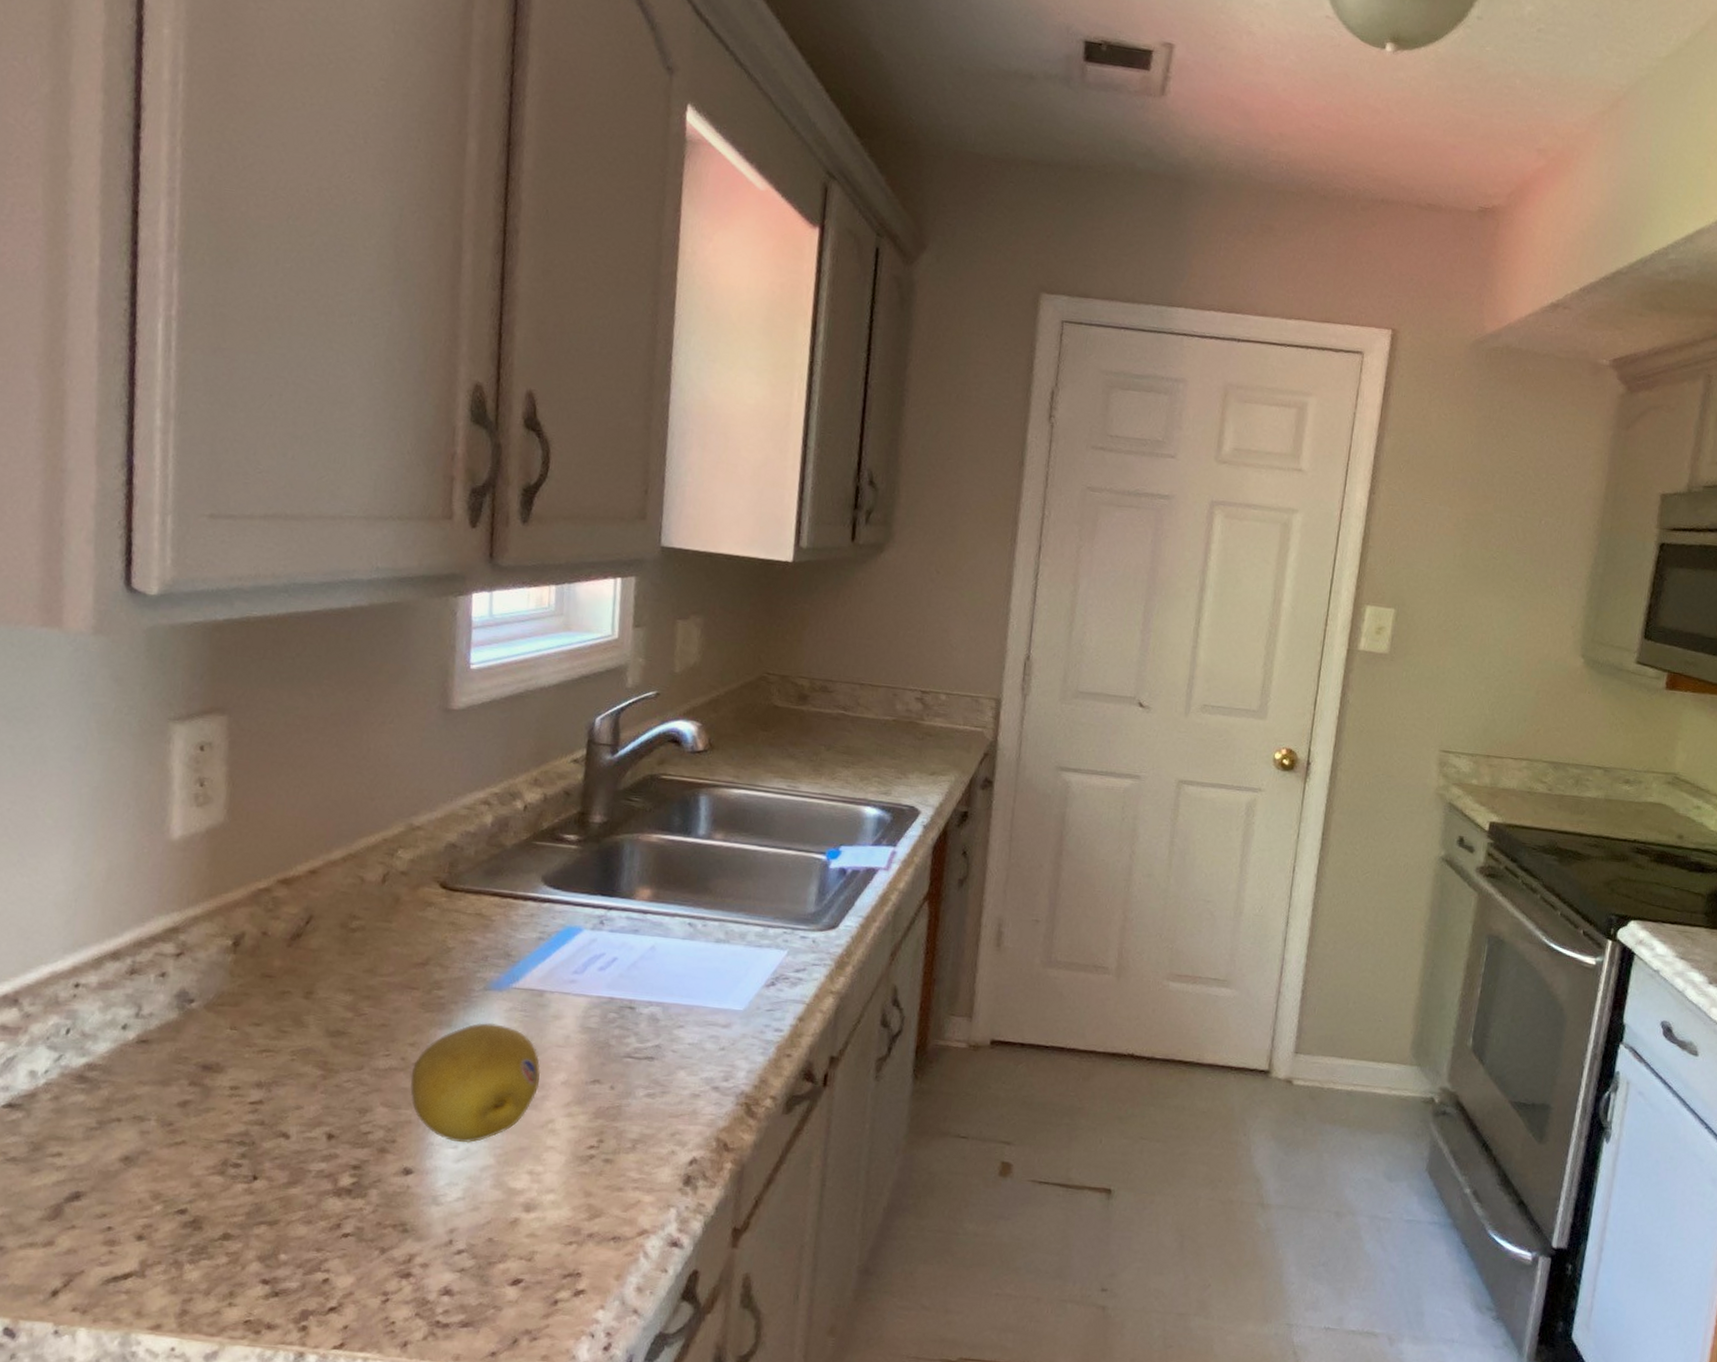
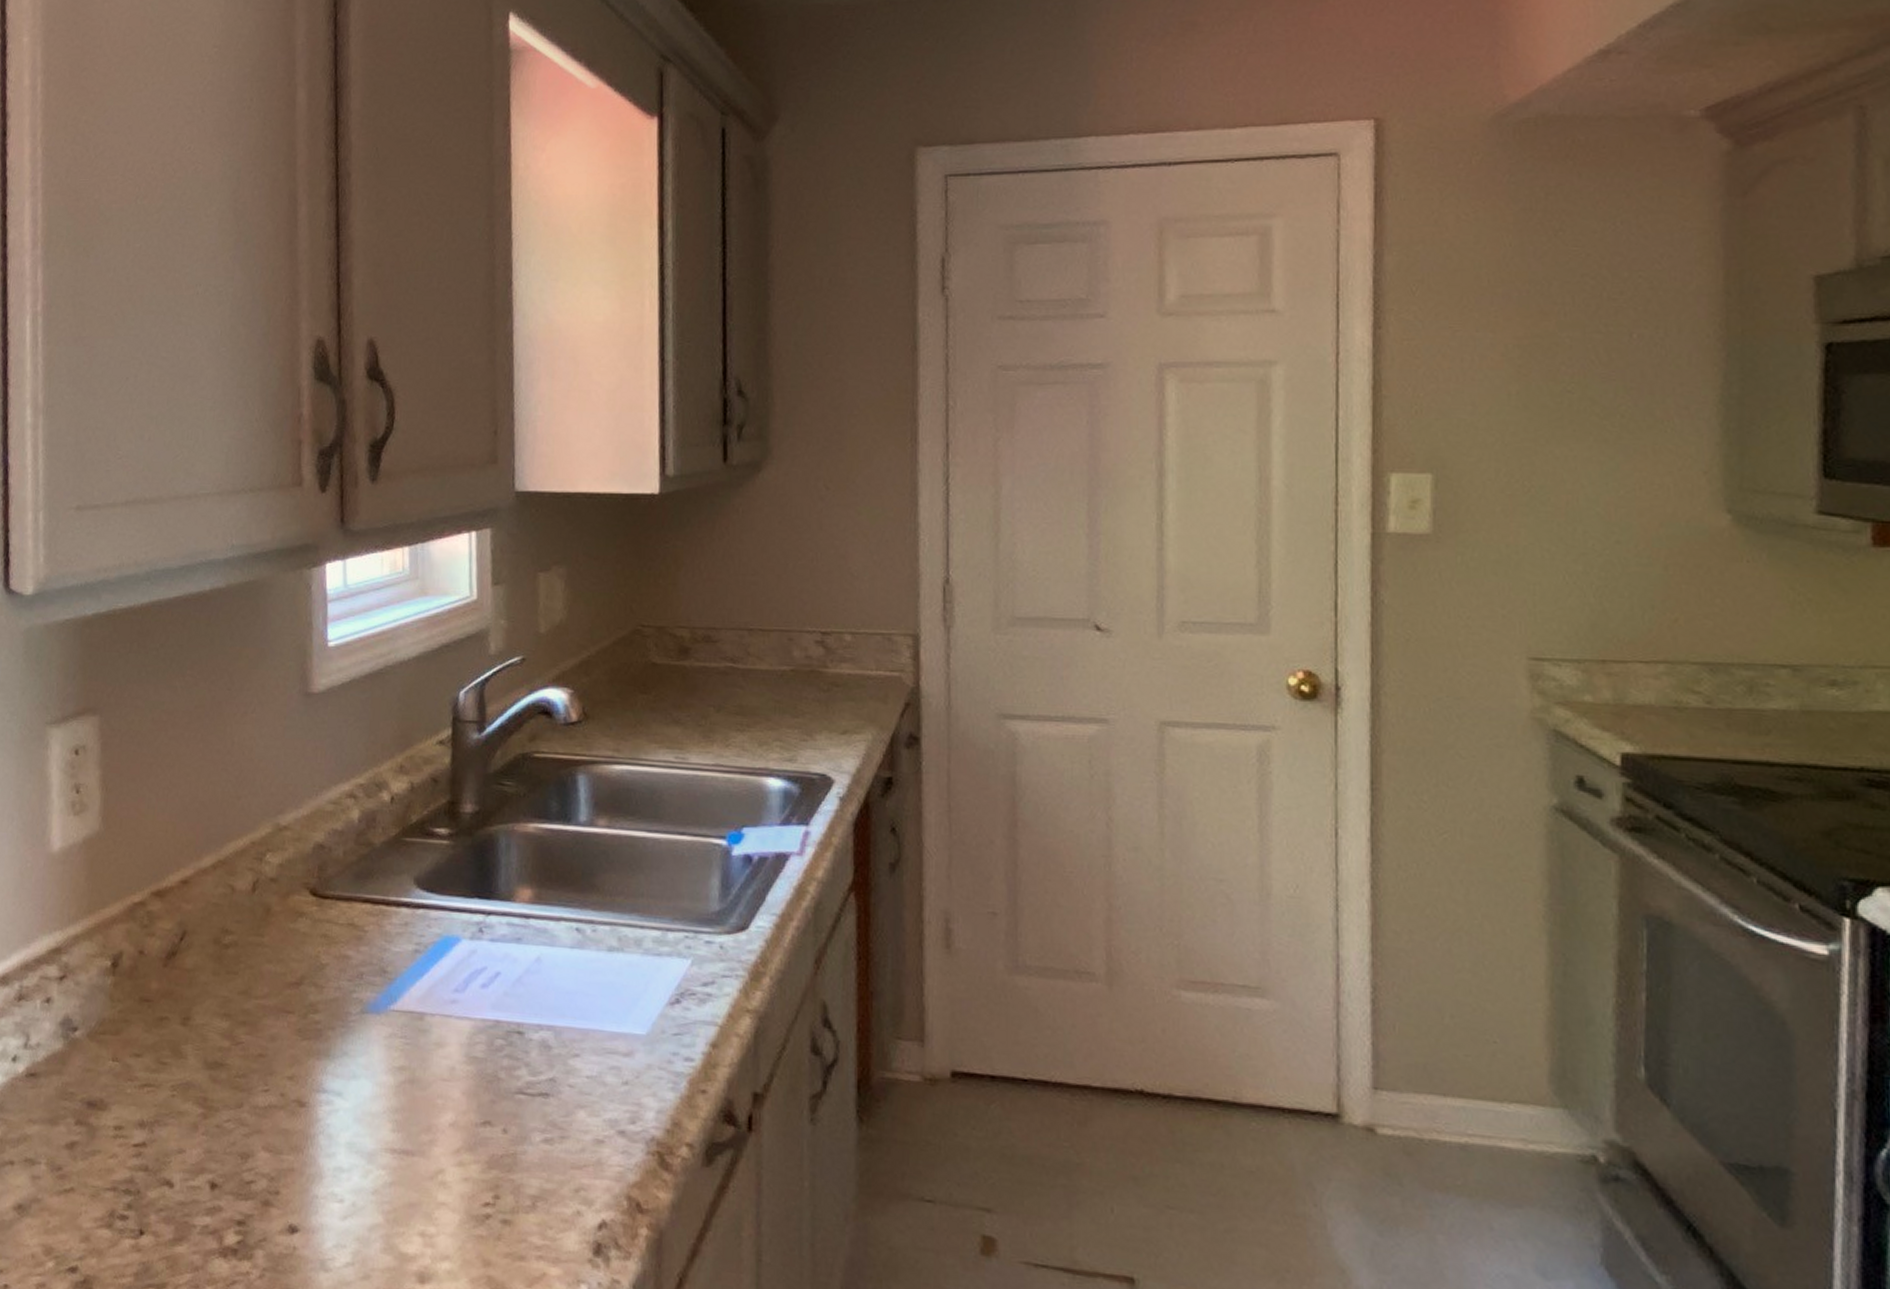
fruit: present [410,1022,541,1143] -> none [291,1051,427,1197]

